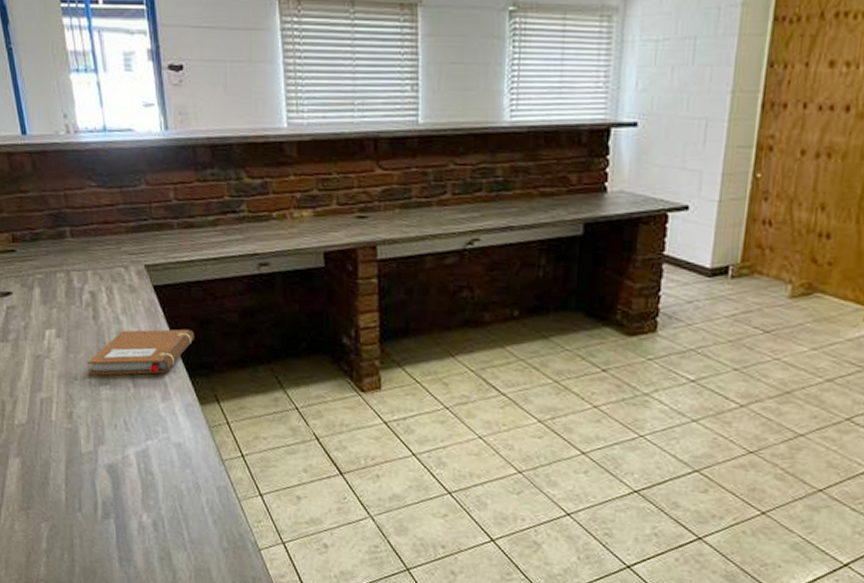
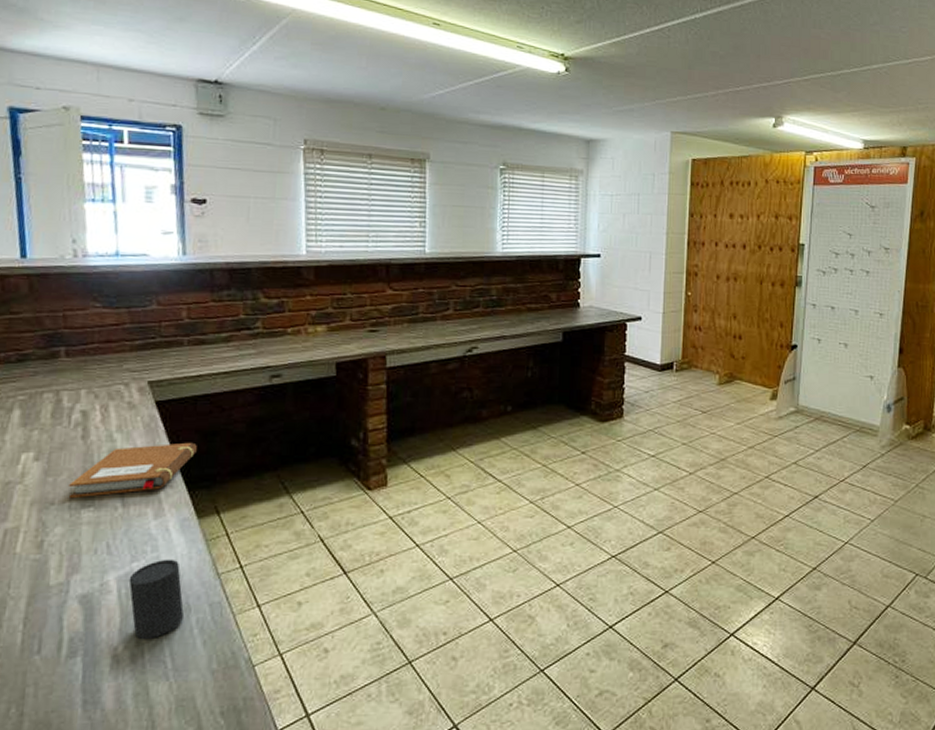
cup: none [145,440,196,513] -> present [128,559,185,640]

